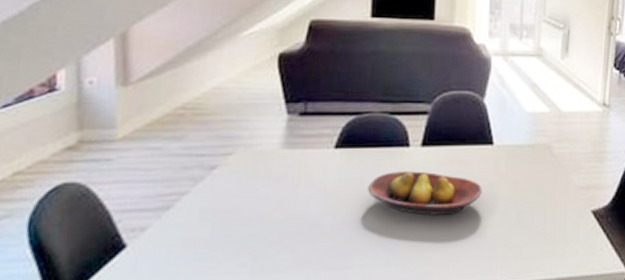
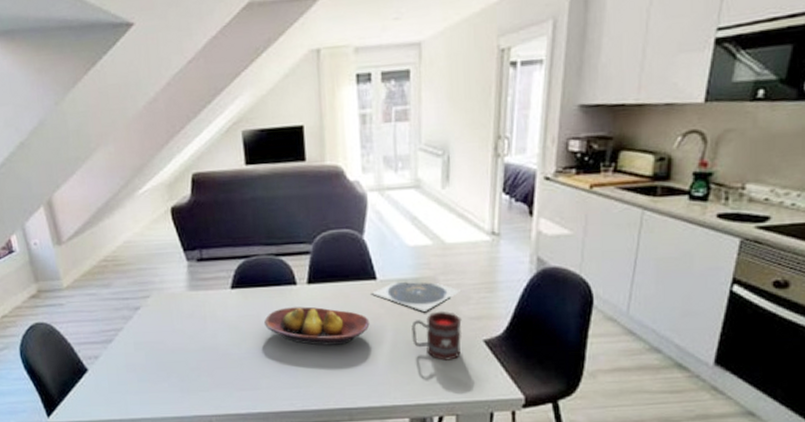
plate: none [486,148,574,180] -> present [371,281,462,312]
mug: none [524,179,572,232] -> present [411,311,462,361]

